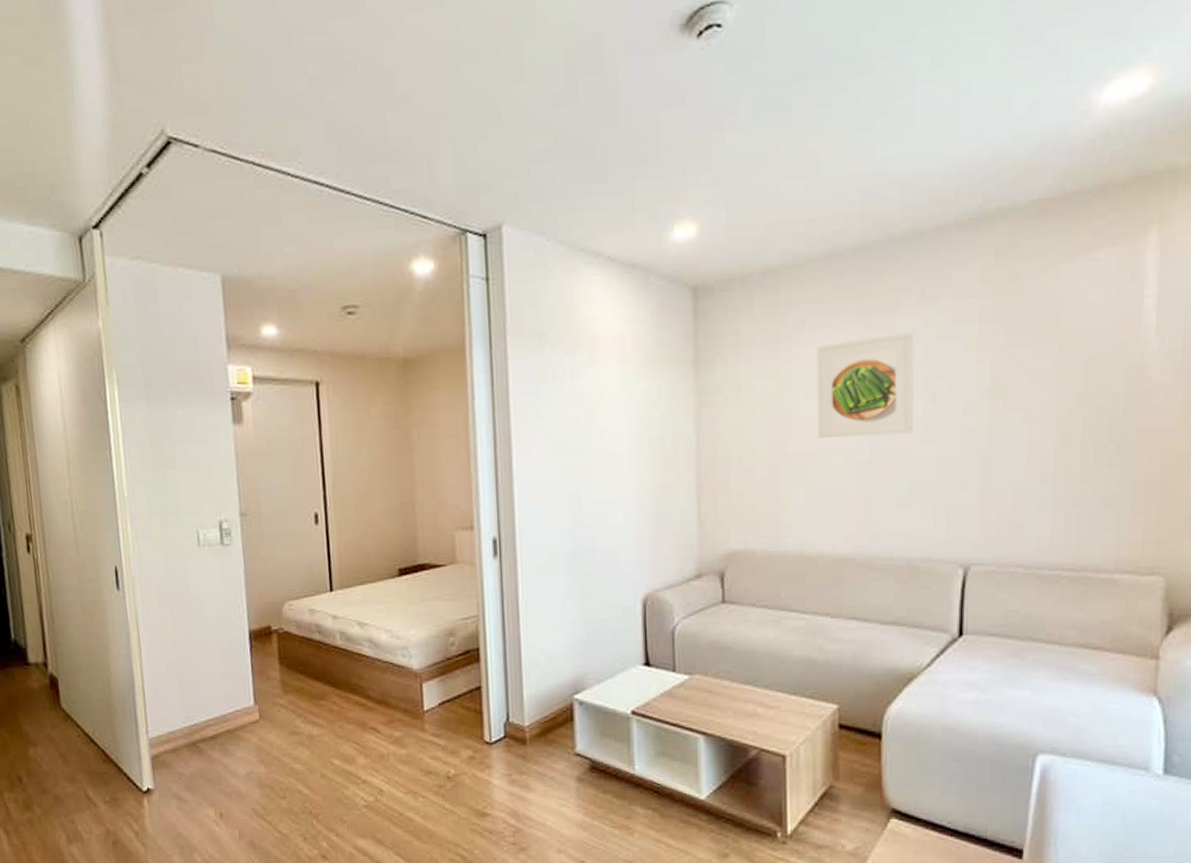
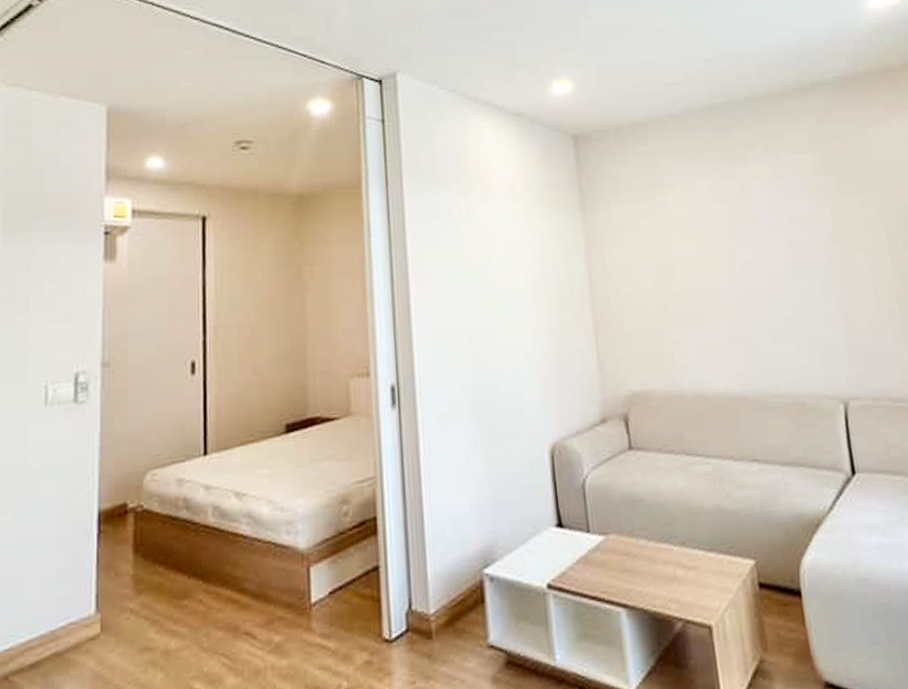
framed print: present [817,332,914,438] -> none [686,181,778,277]

